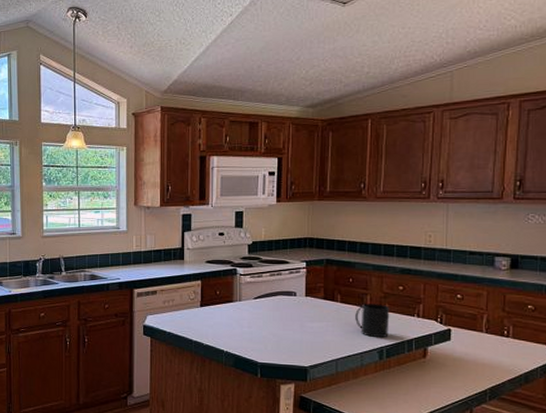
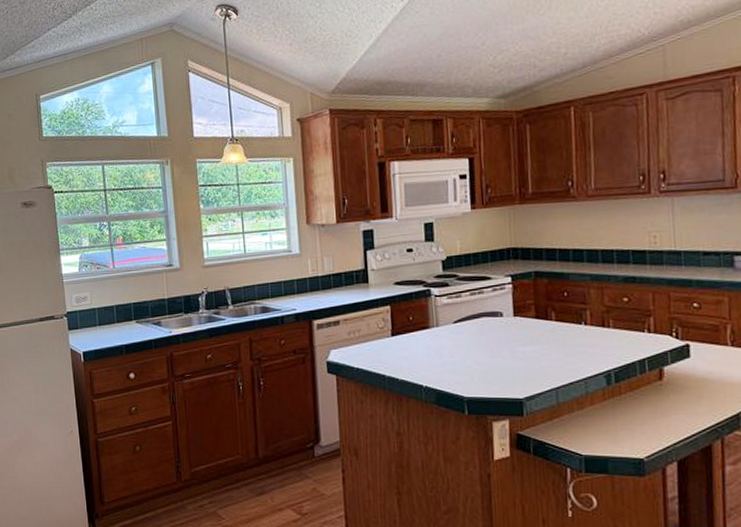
mug: present [355,303,390,338] -> none [574,319,616,360]

